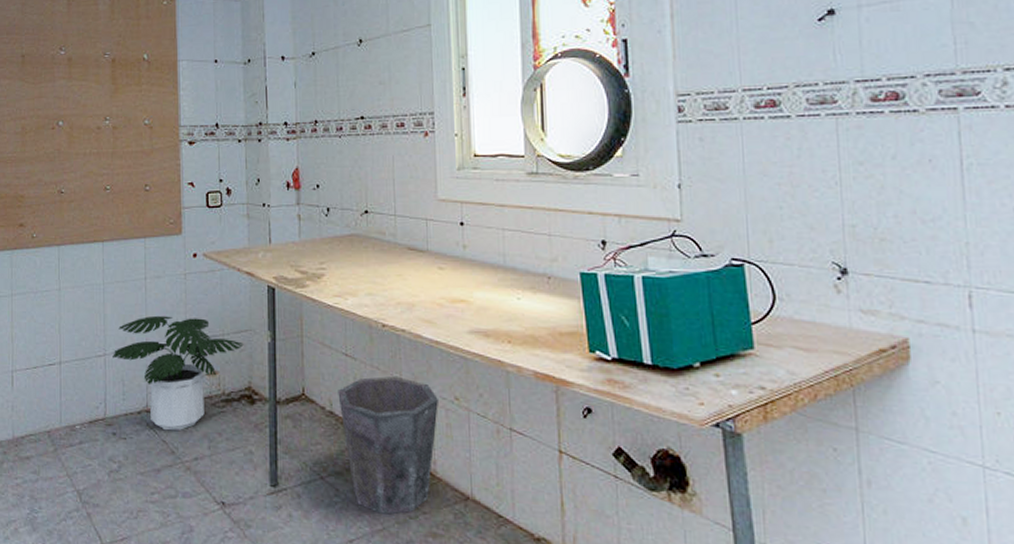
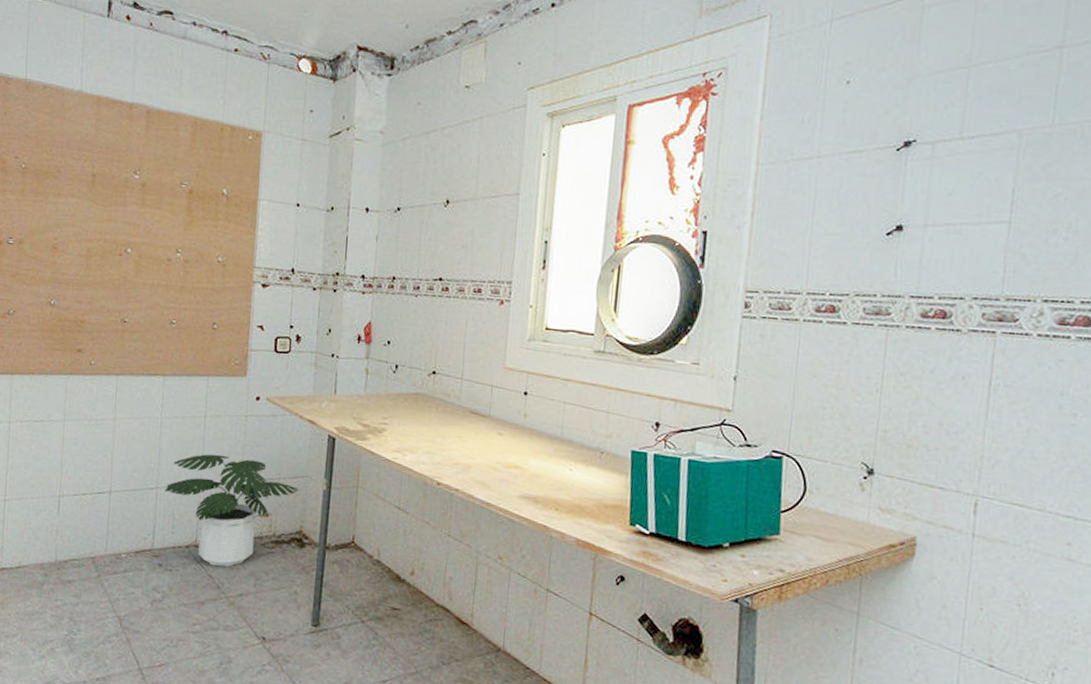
waste bin: present [338,376,438,515] -> none [386,531,483,660]

